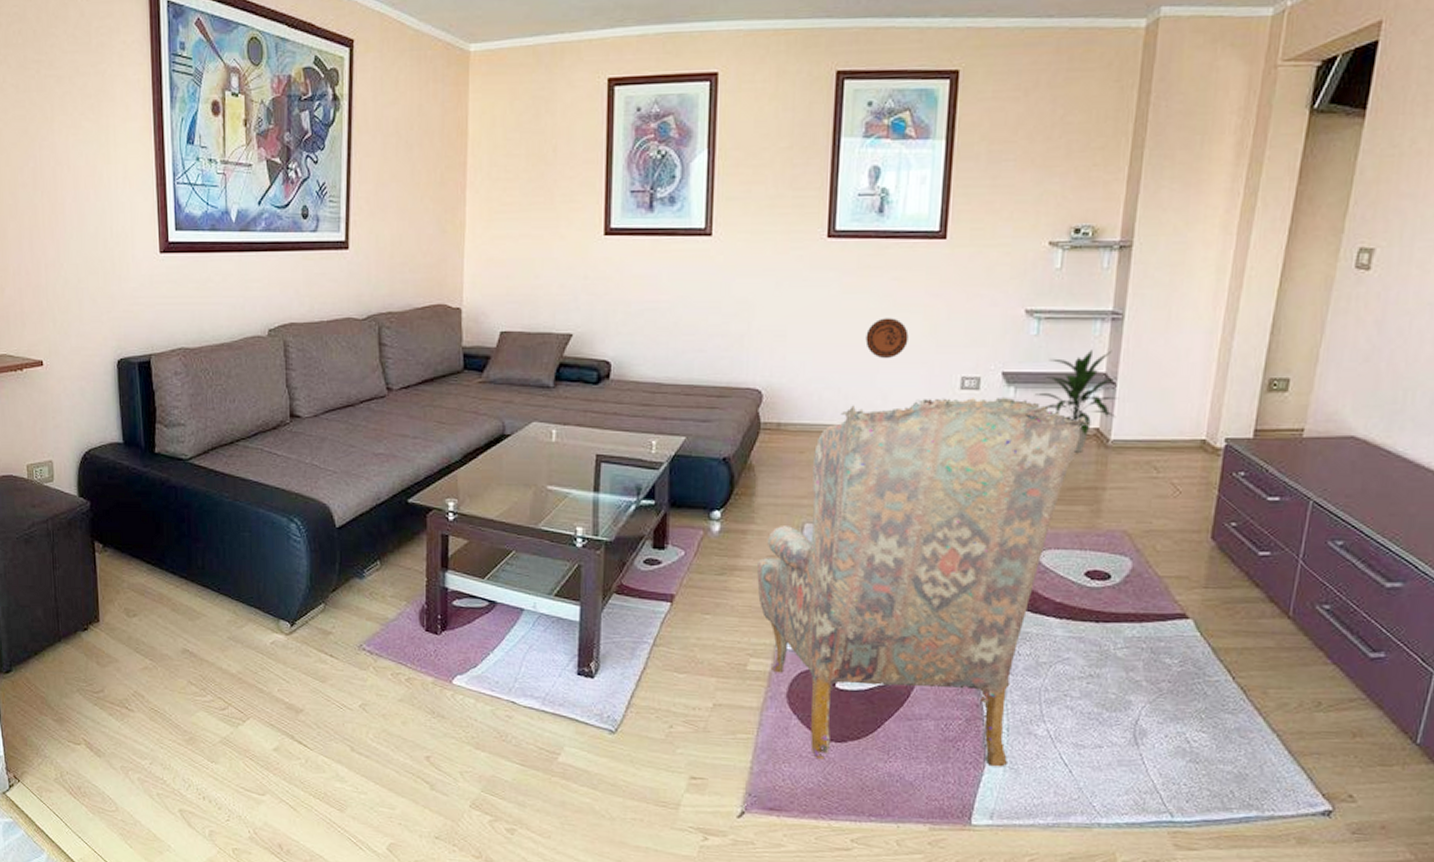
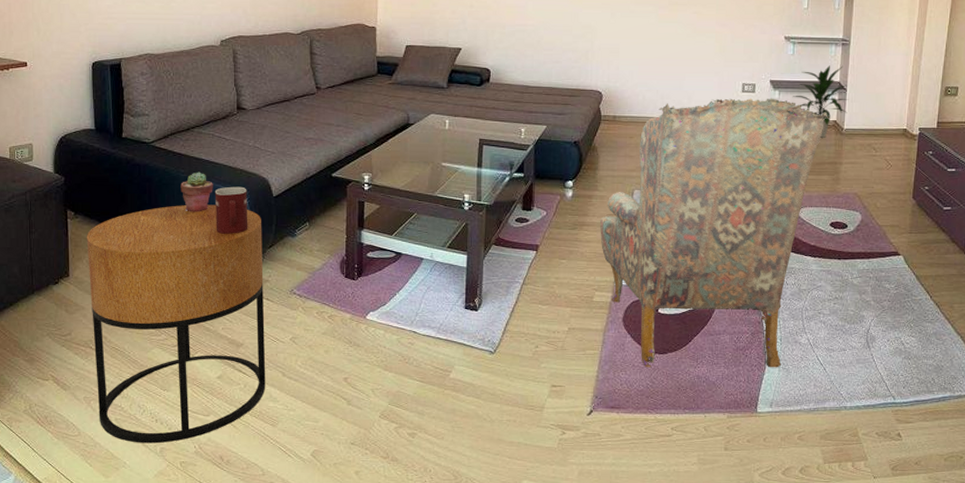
side table: none [117,537,331,826] -> present [86,204,266,444]
potted succulent: none [224,496,264,547] -> present [180,172,213,212]
mug: none [265,514,307,574] -> present [214,186,248,234]
decorative plate: present [865,318,909,359] -> none [675,40,705,70]

